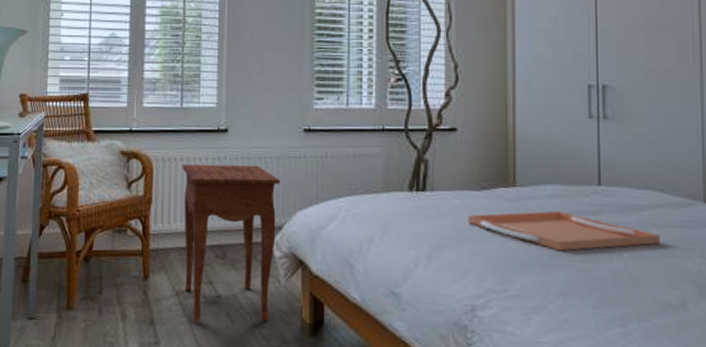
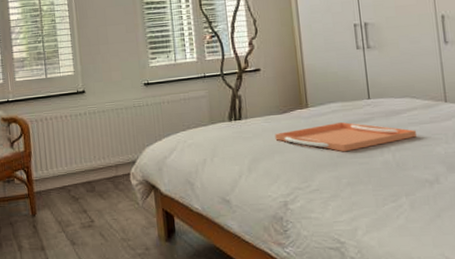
side table: present [182,164,281,322] -> none [52,116,133,243]

